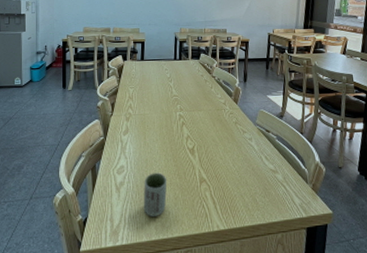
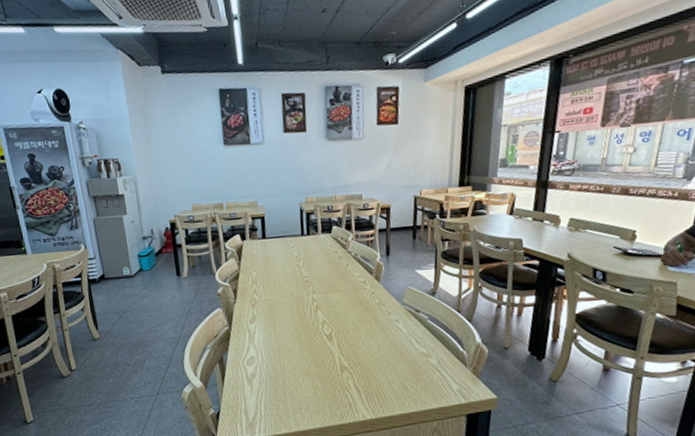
cup: present [143,172,167,217] -> none [278,362,305,408]

